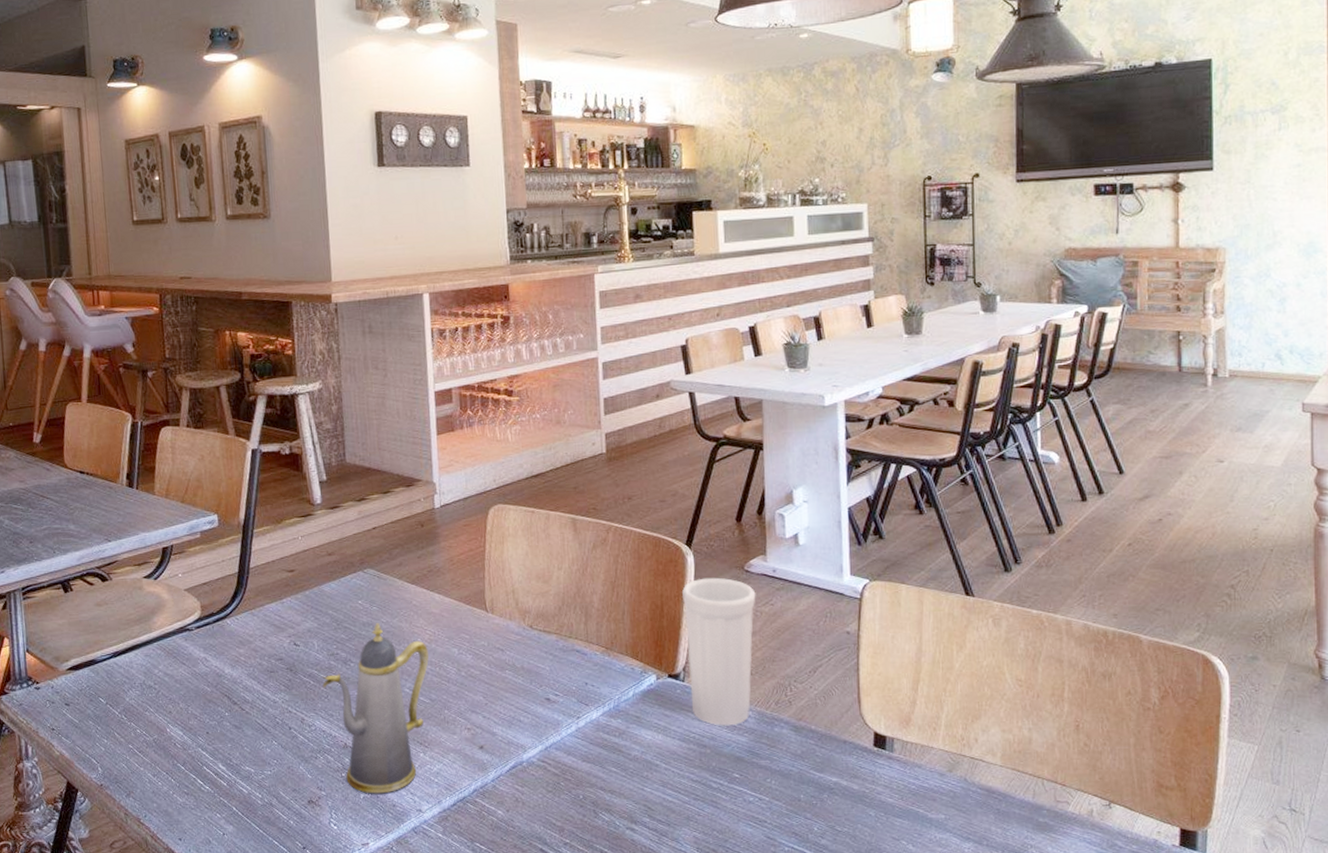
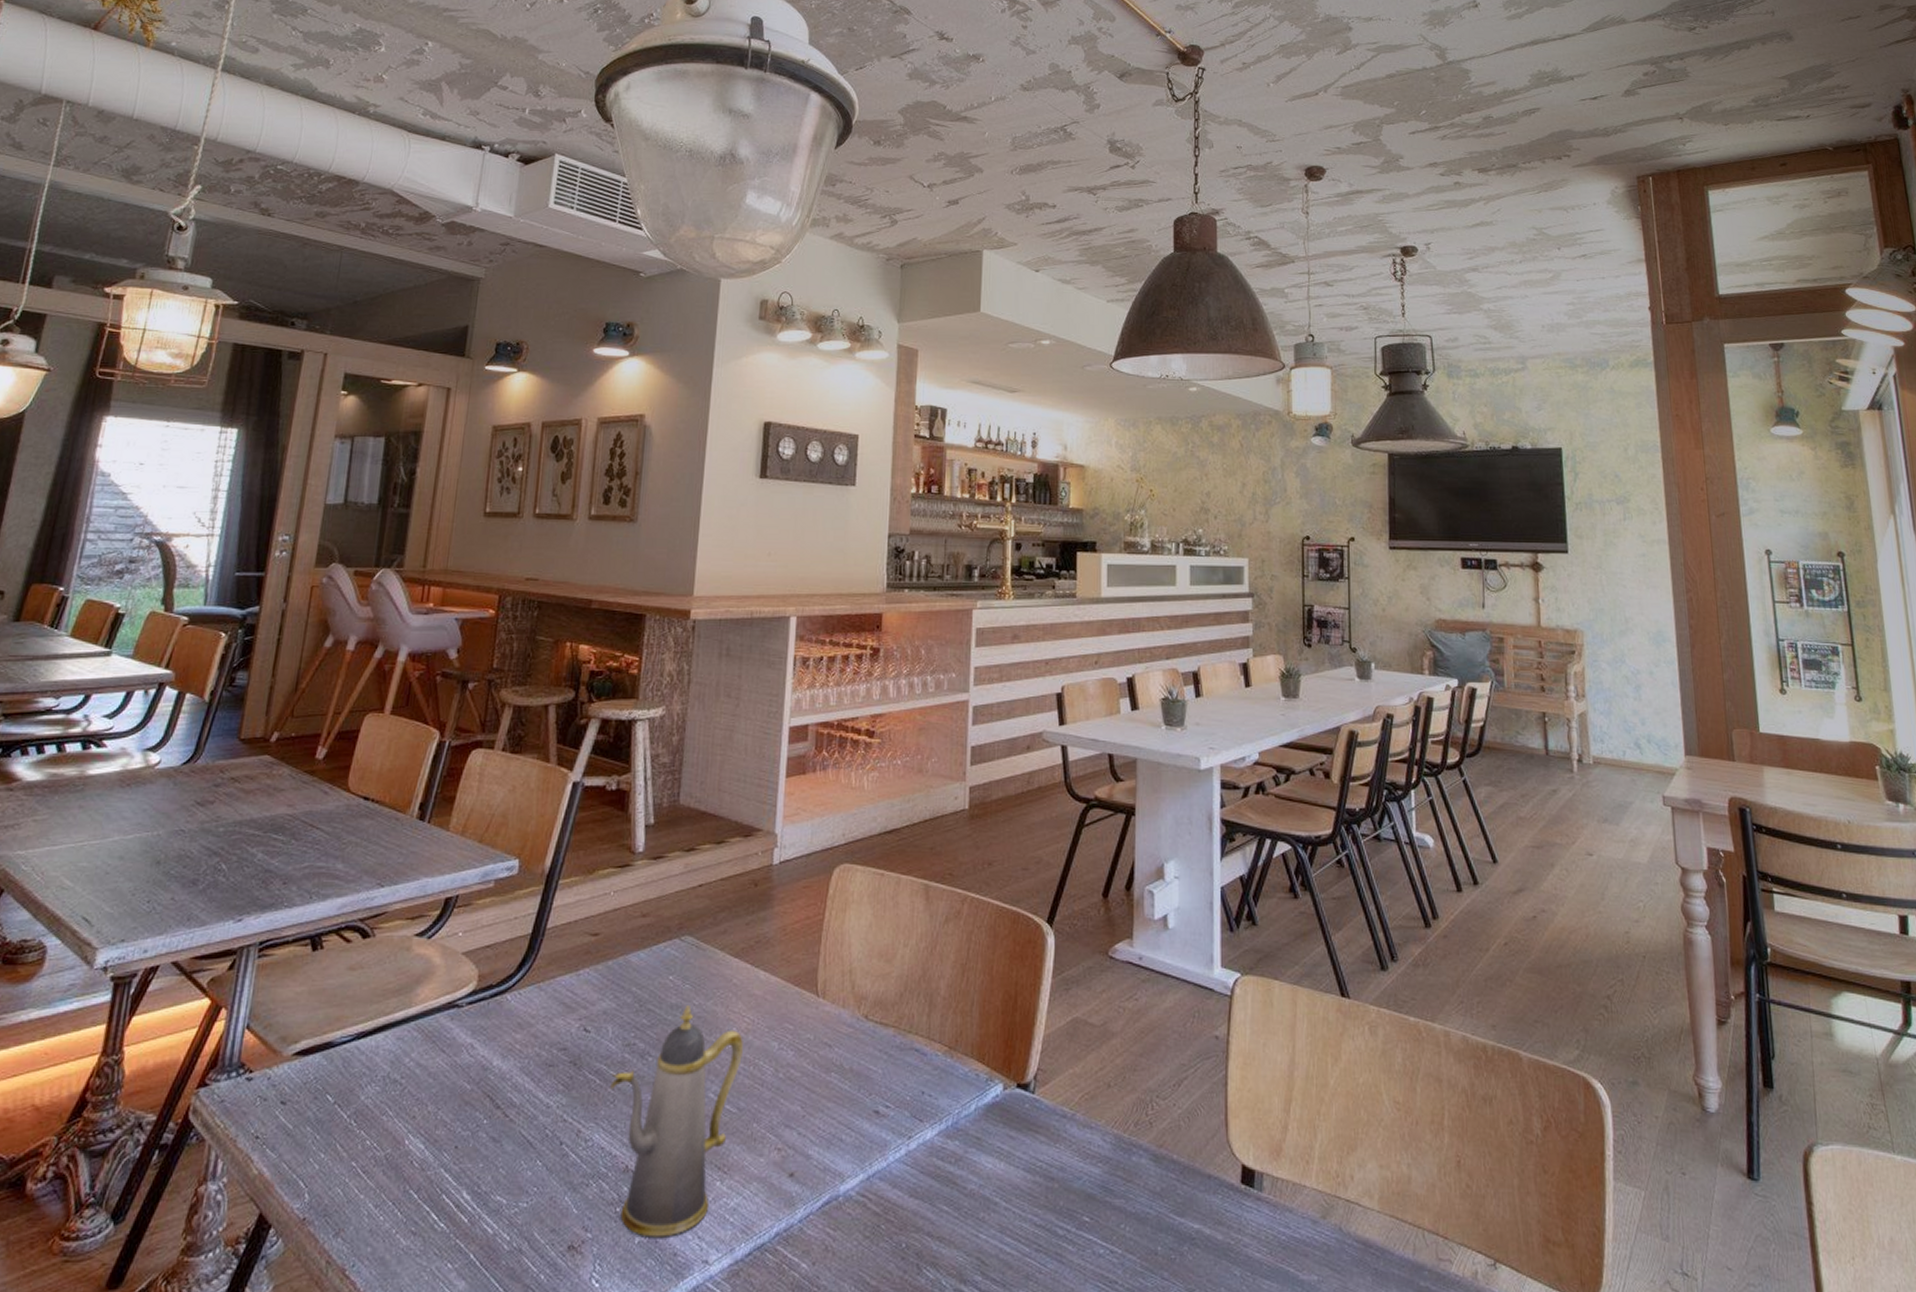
cup: present [682,577,756,726] -> none [1039,963,1120,1153]

